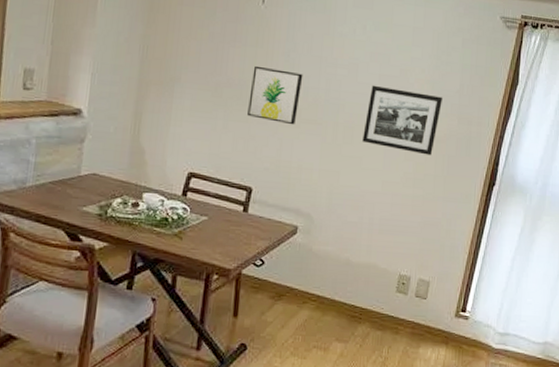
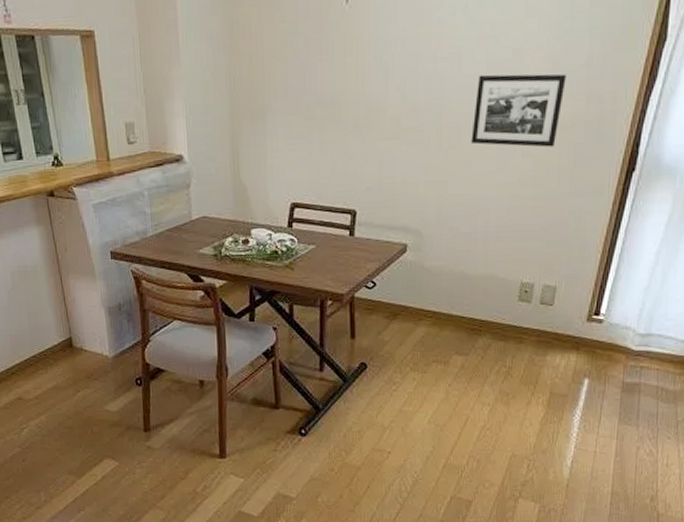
wall art: present [247,65,303,125] -> none [343,76,399,137]

